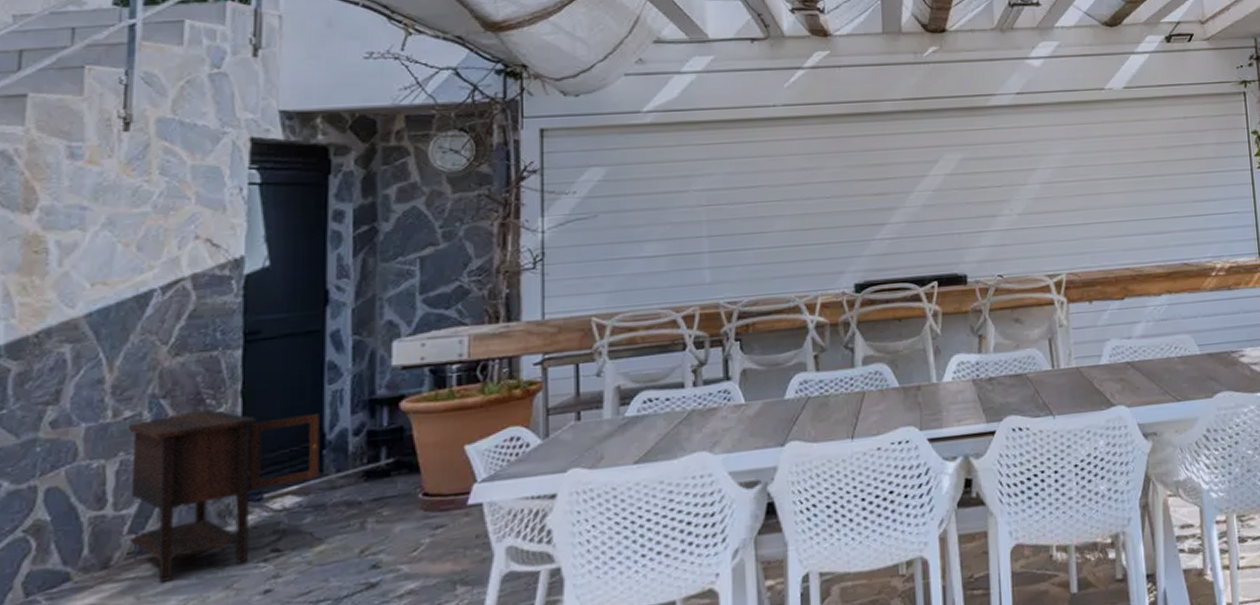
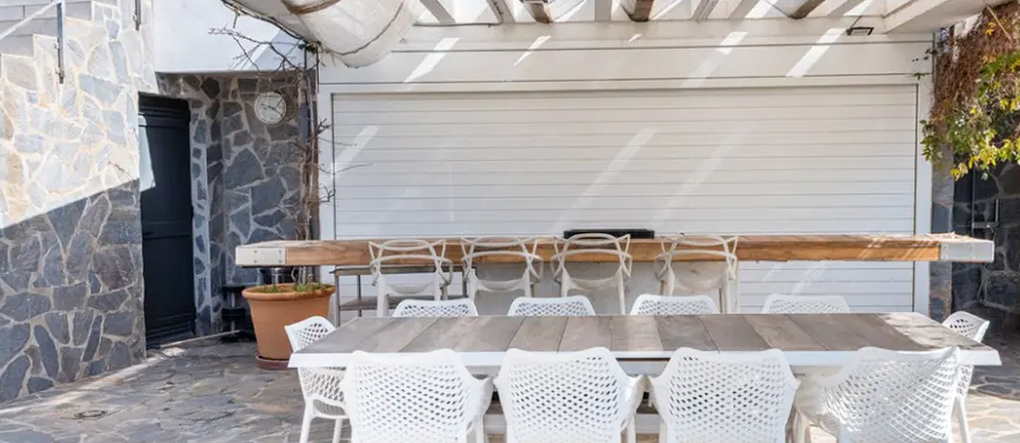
console table: present [125,409,321,582] -> none [77,284,194,395]

